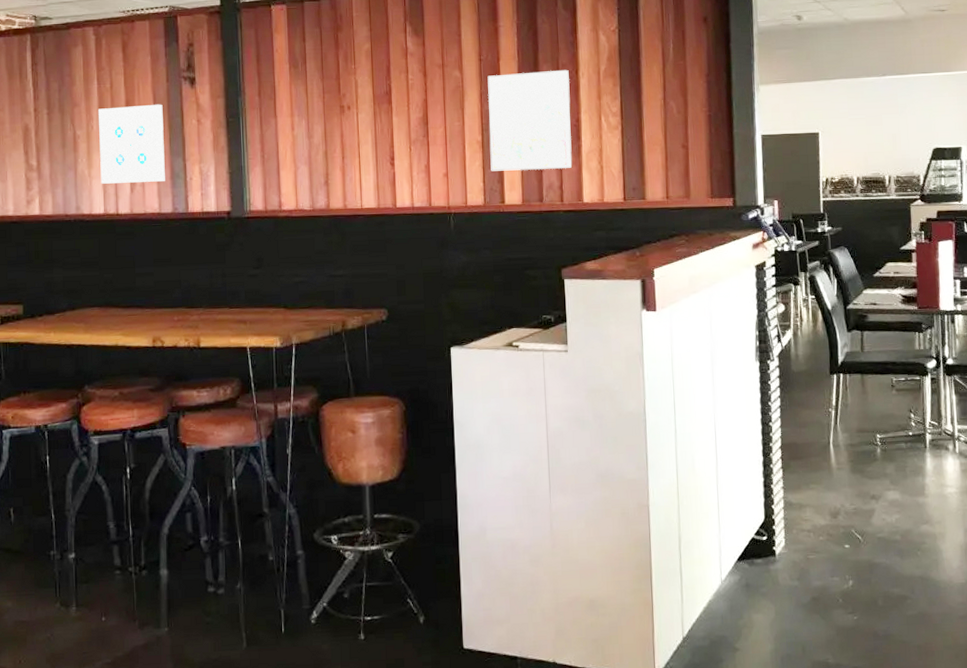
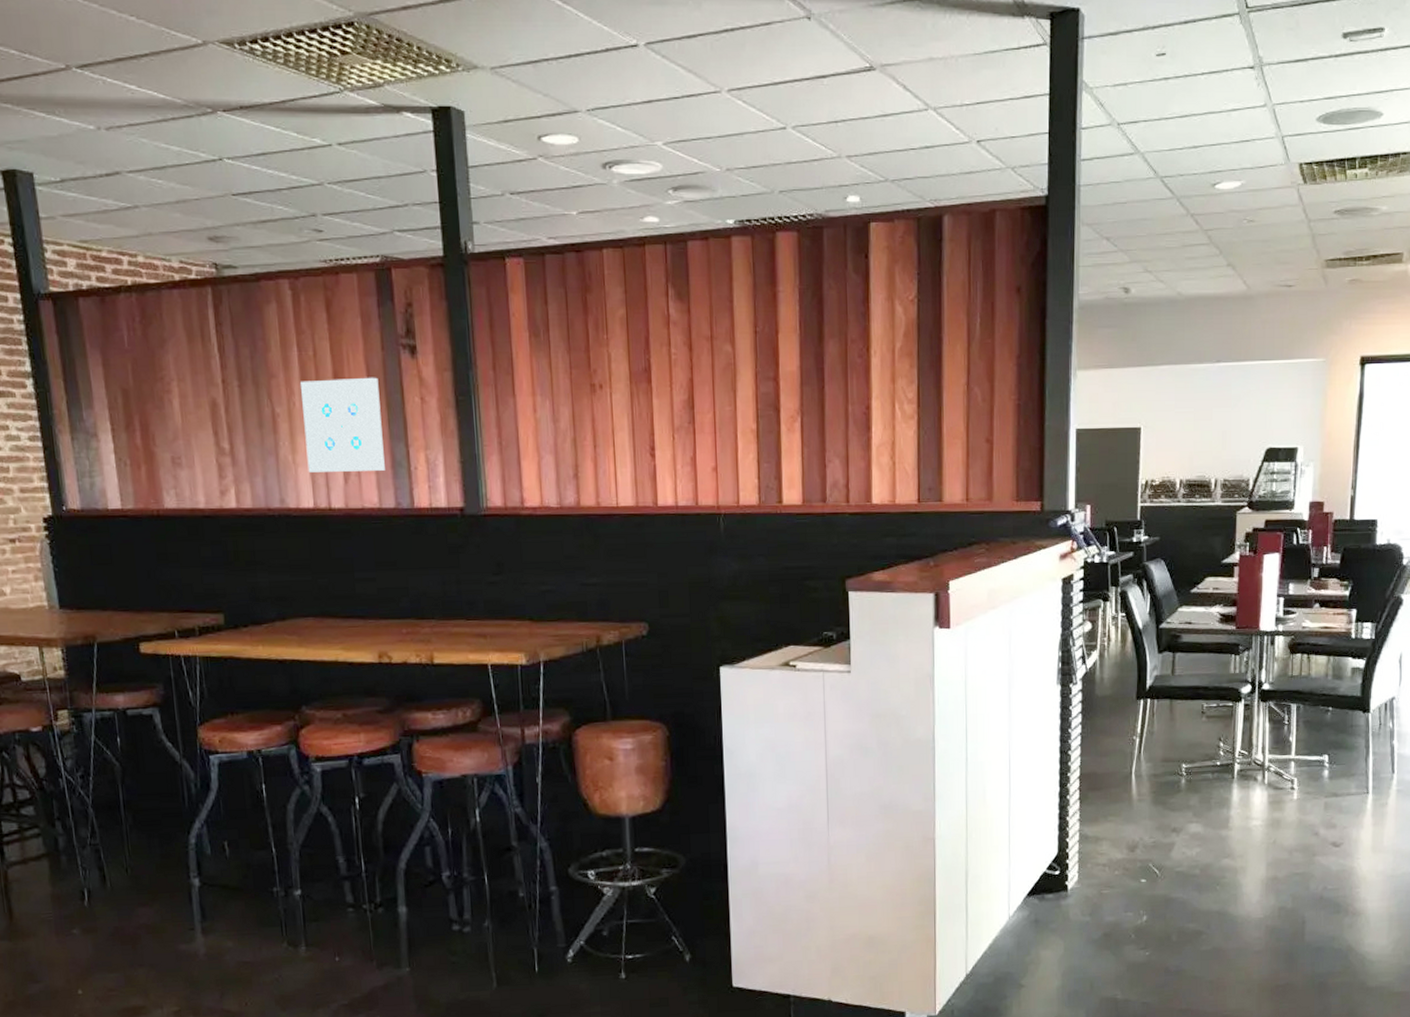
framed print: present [487,69,573,171] -> none [764,346,861,466]

